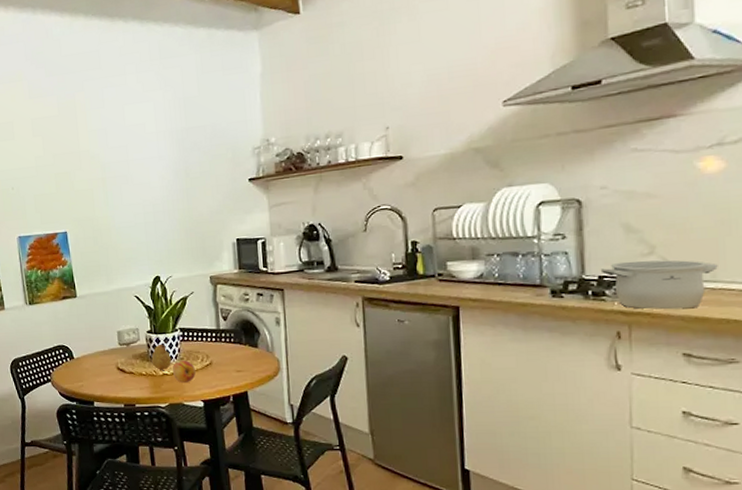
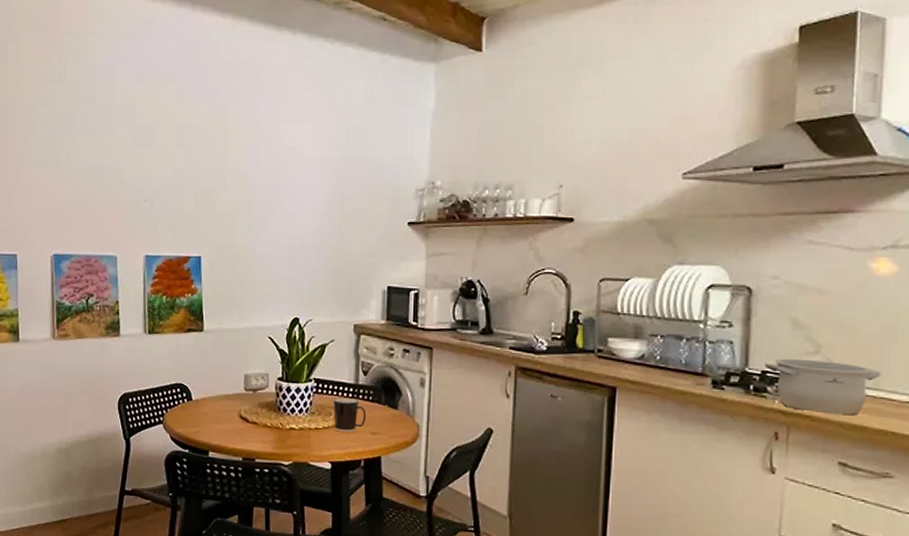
fruit: present [151,341,171,370] -> none [279,391,301,424]
fruit: present [172,361,197,384] -> none [300,415,328,441]
mug: none [199,342,231,373] -> present [333,397,367,433]

